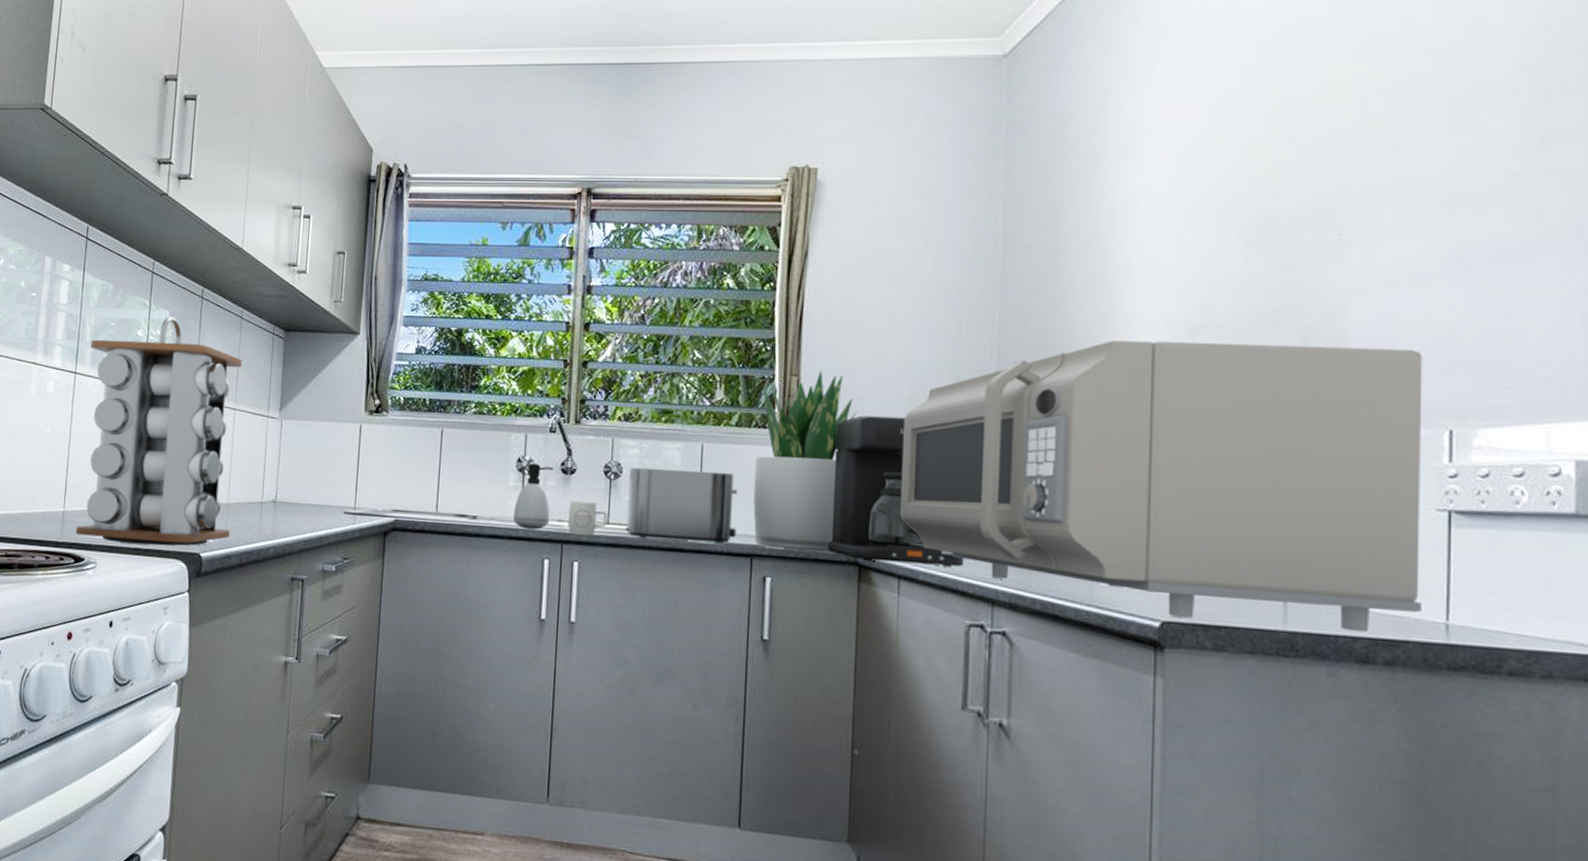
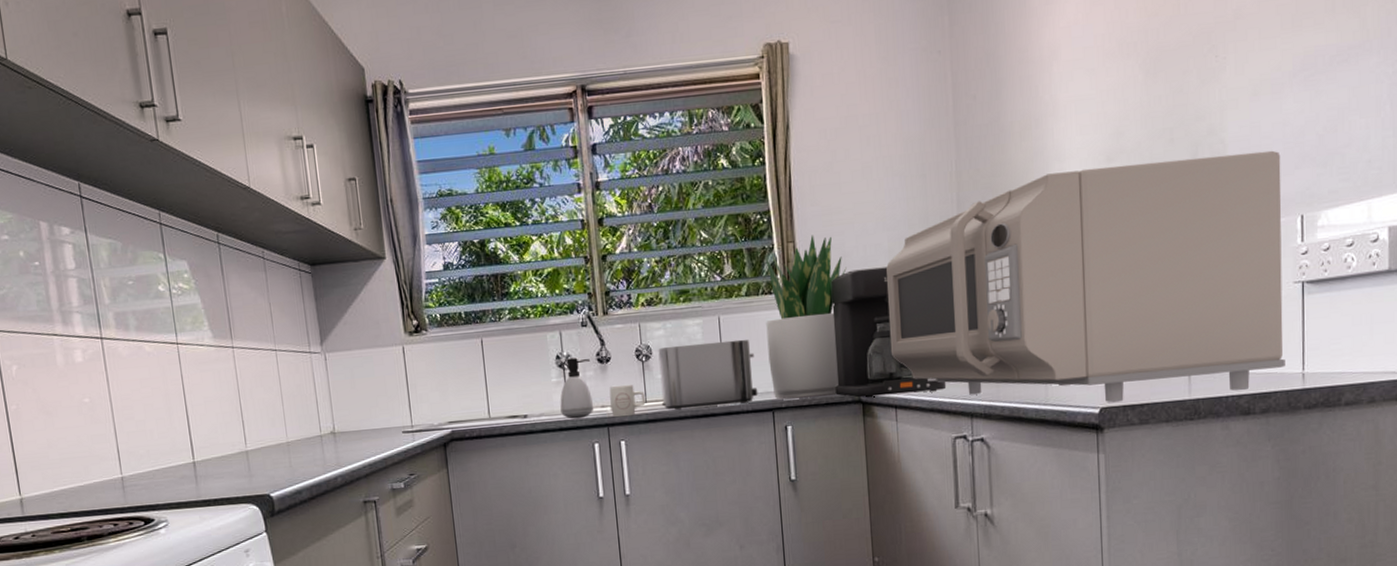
spice rack: present [75,316,242,546] -> none [111,267,296,498]

